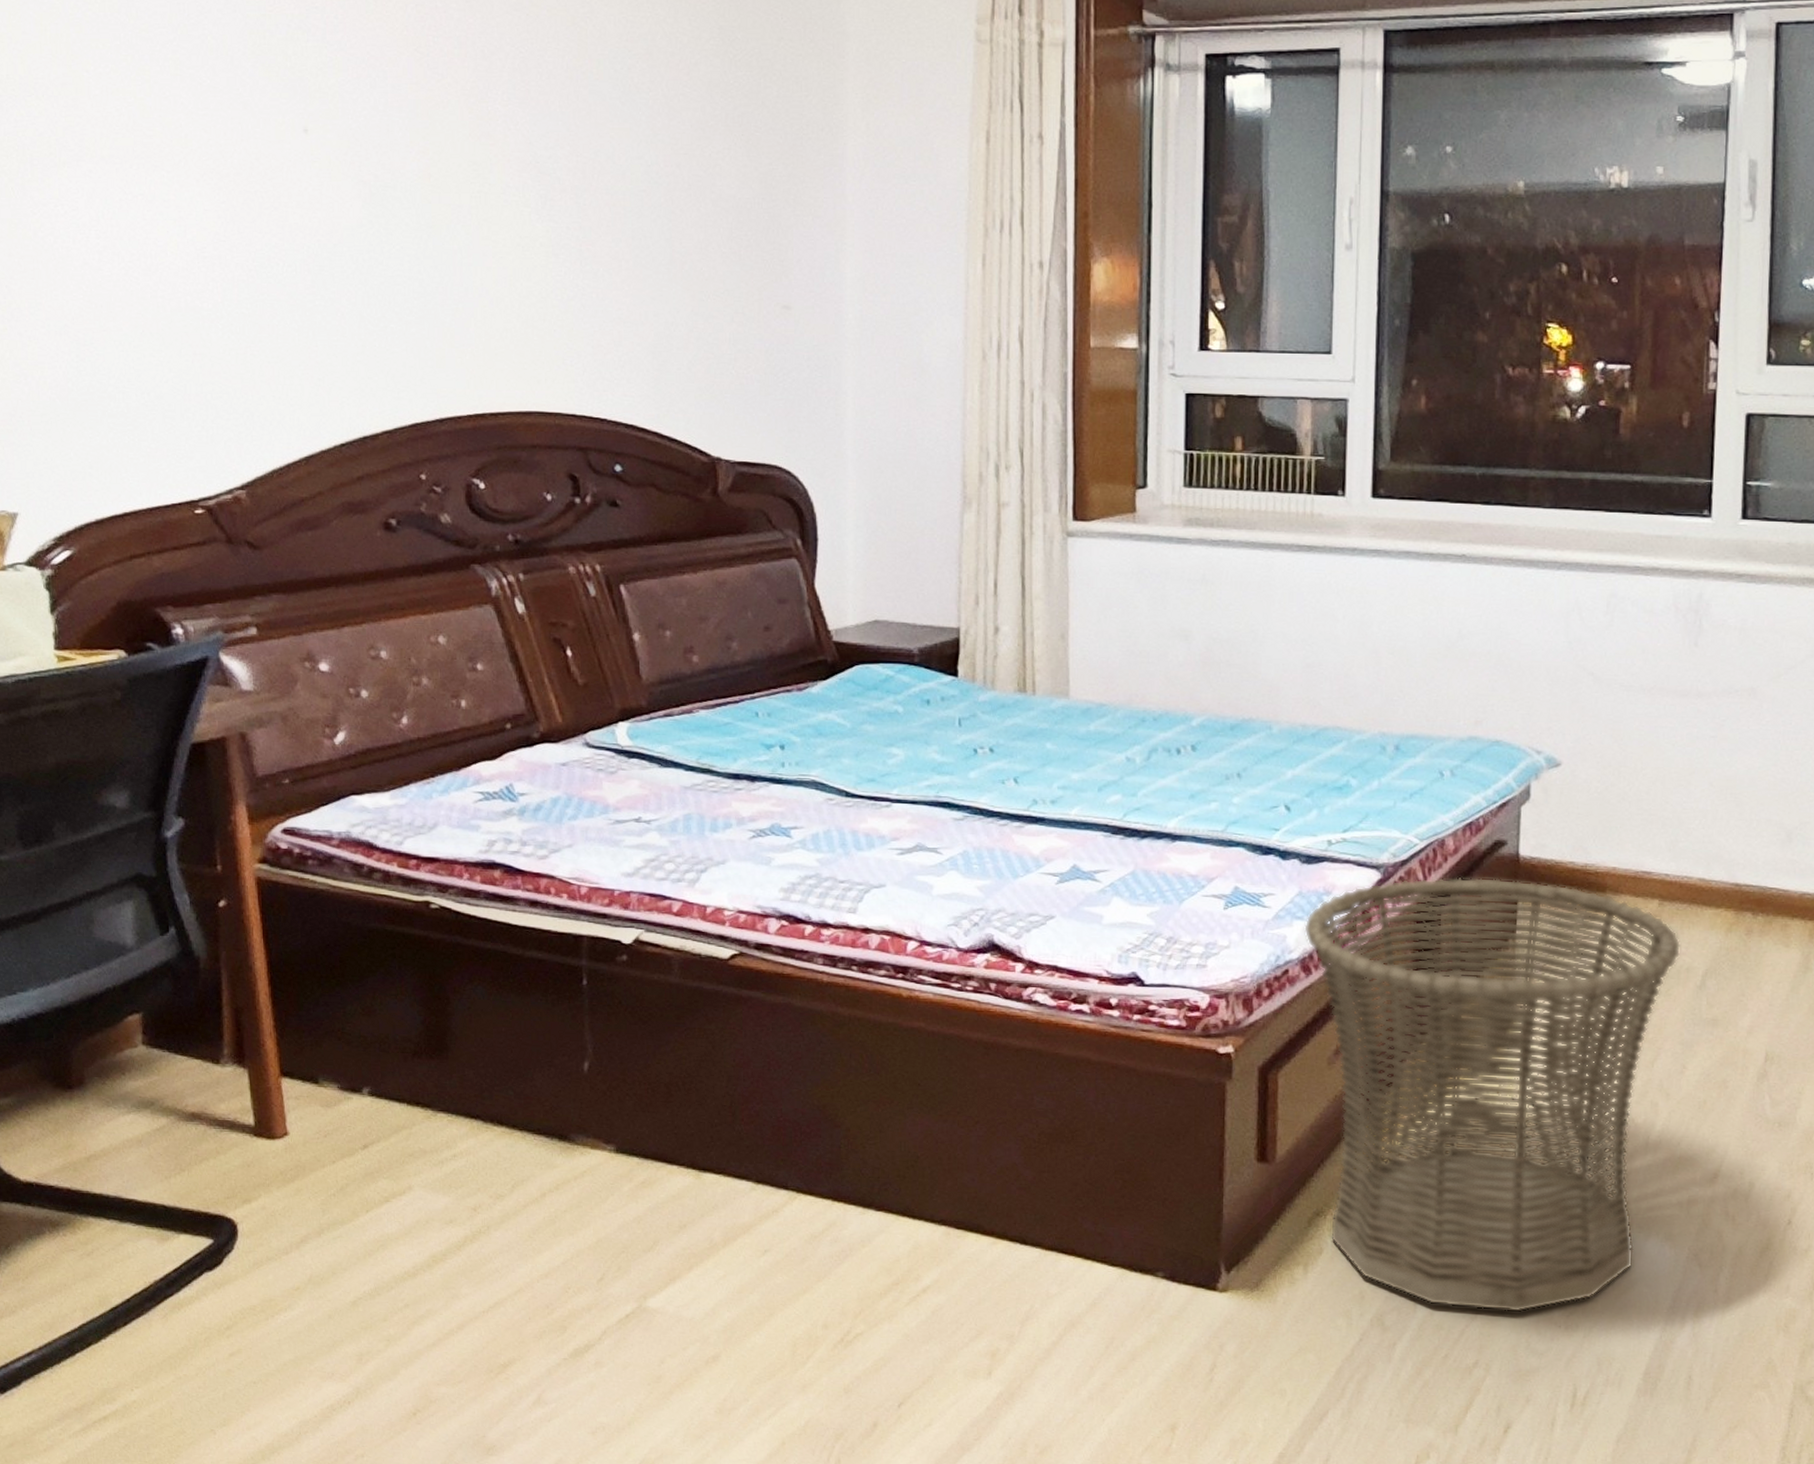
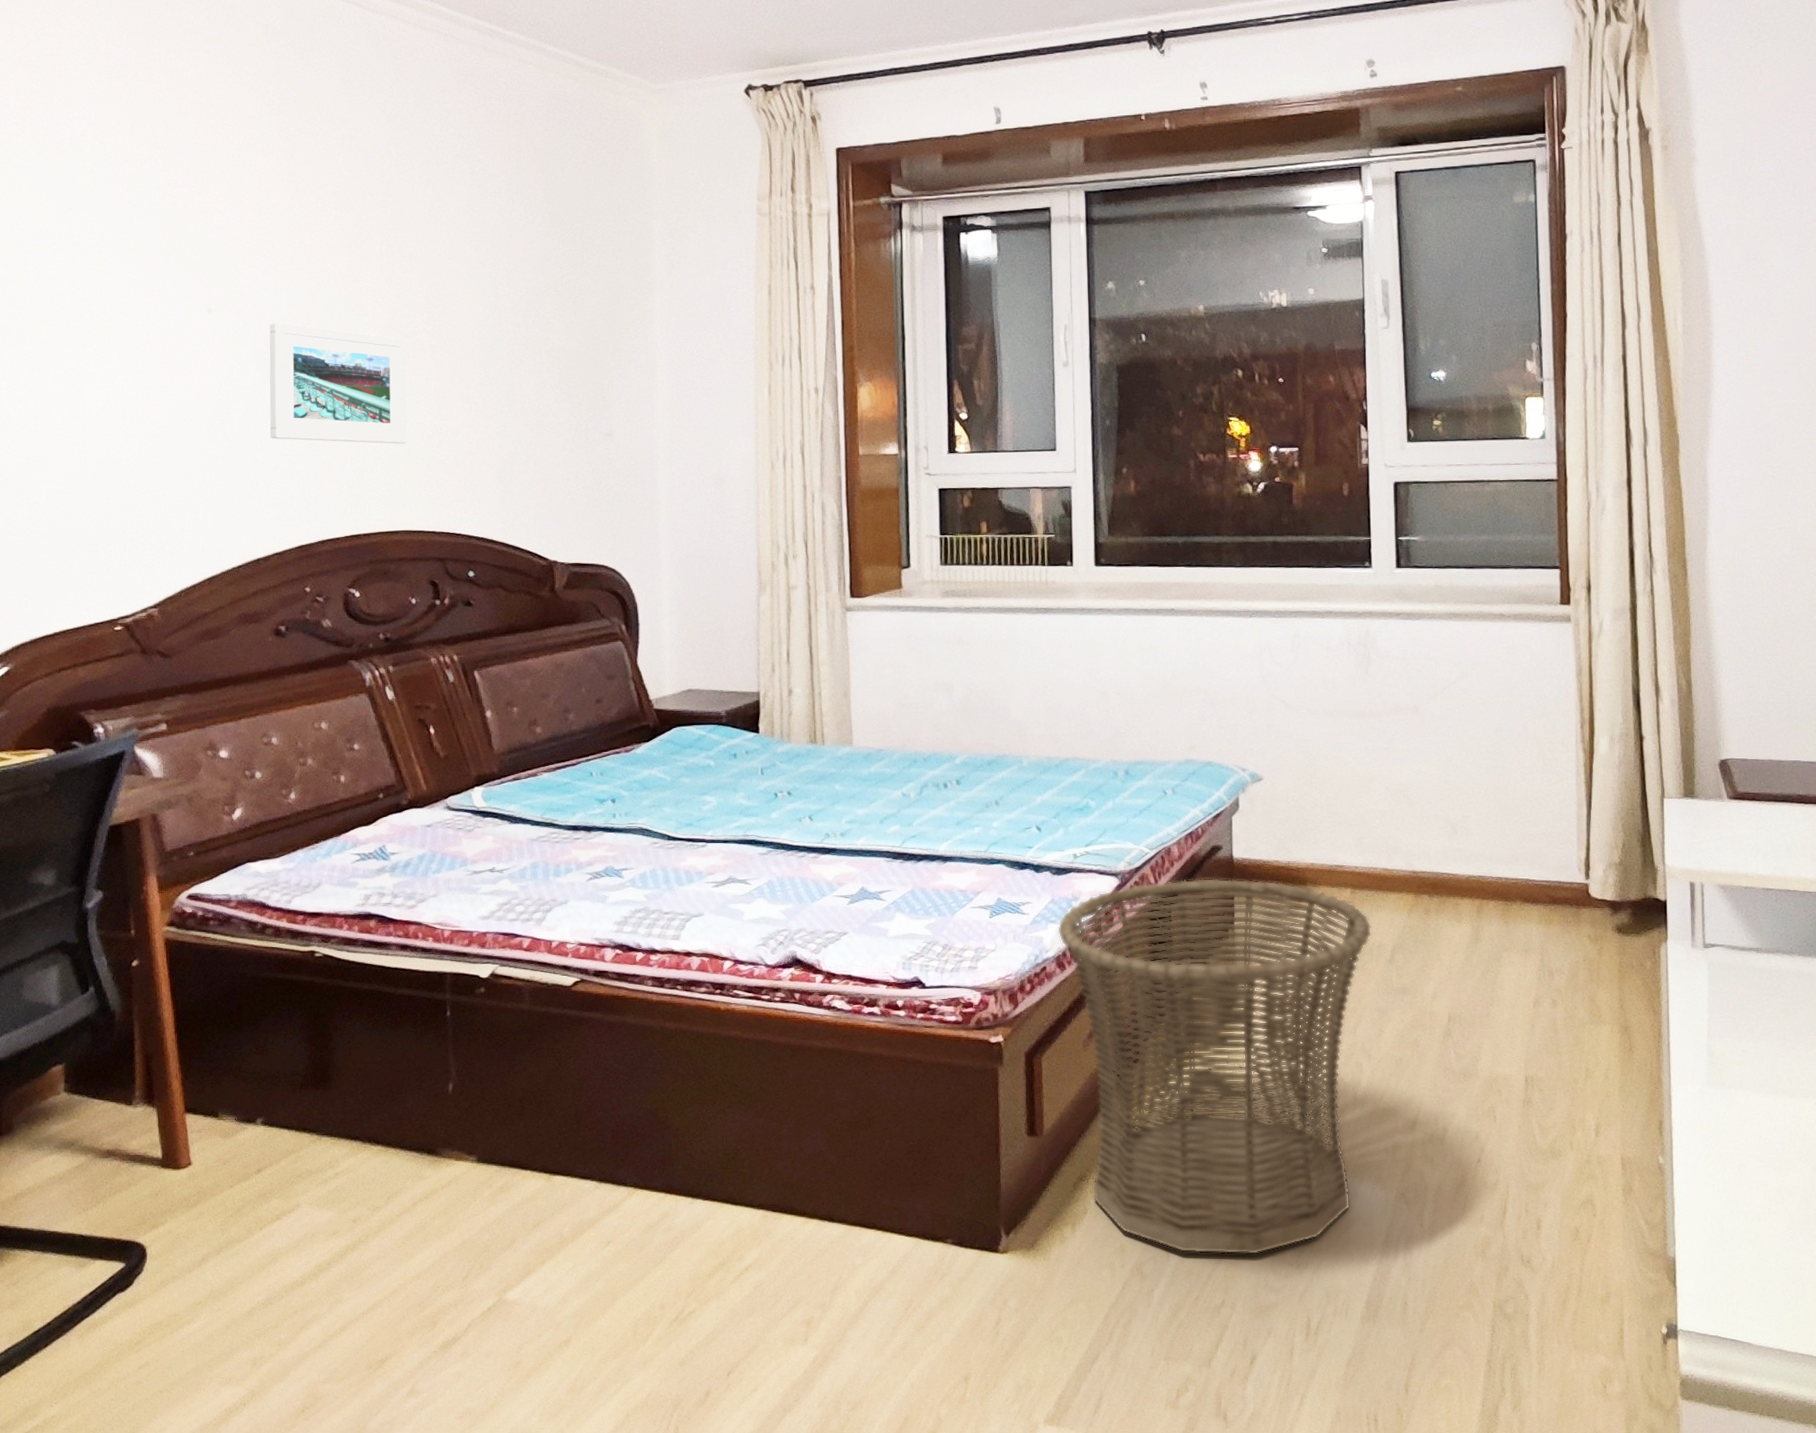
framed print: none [378,150,544,306] -> present [269,323,408,444]

